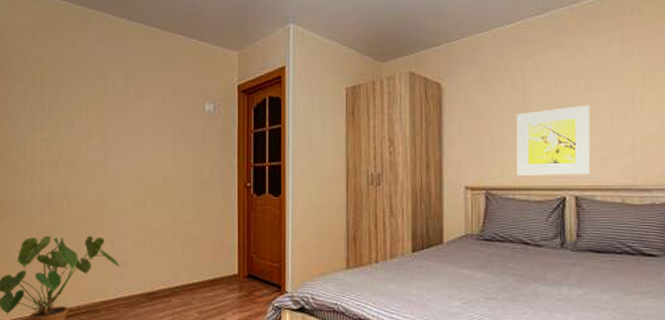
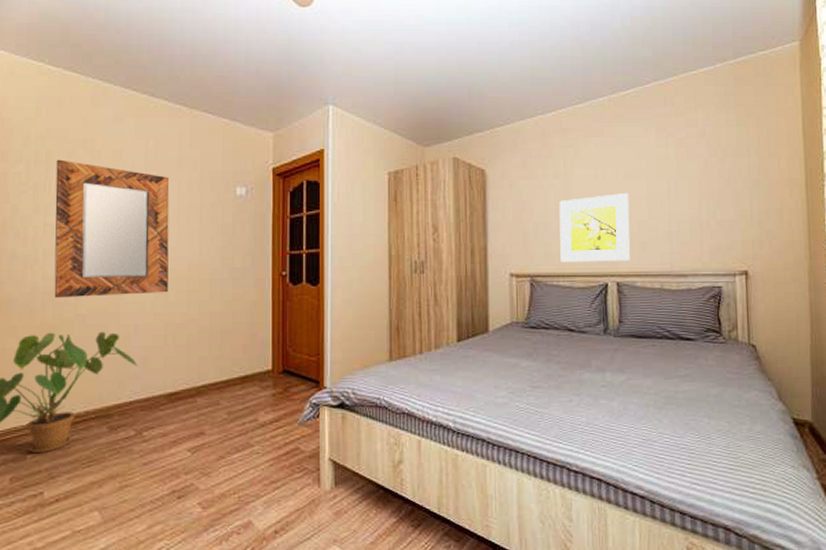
home mirror: none [49,80,146,205] -> present [54,159,170,299]

